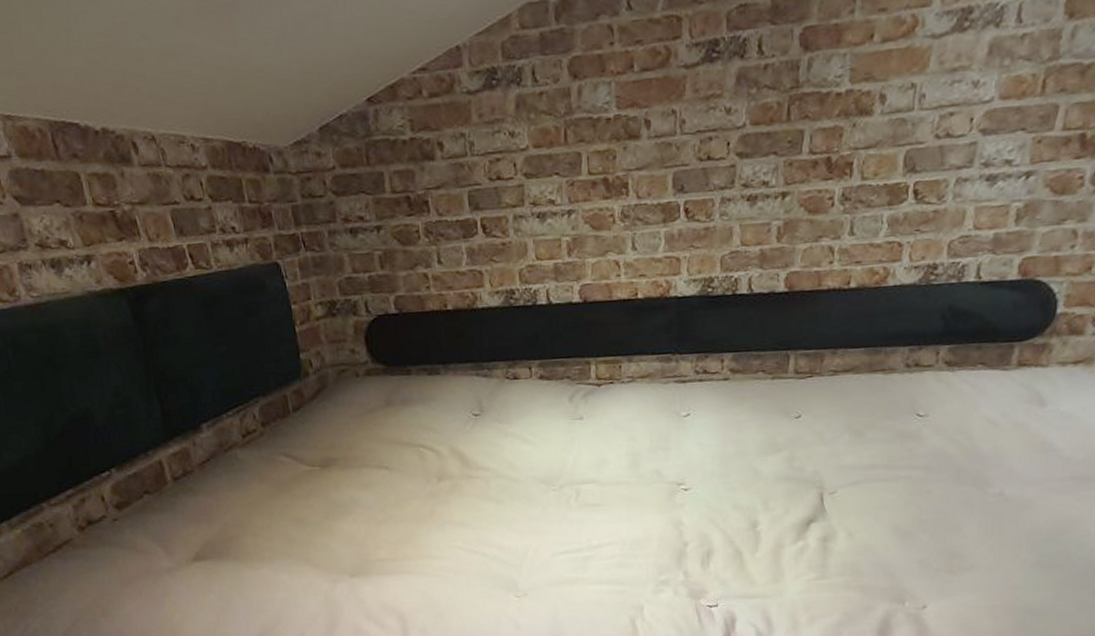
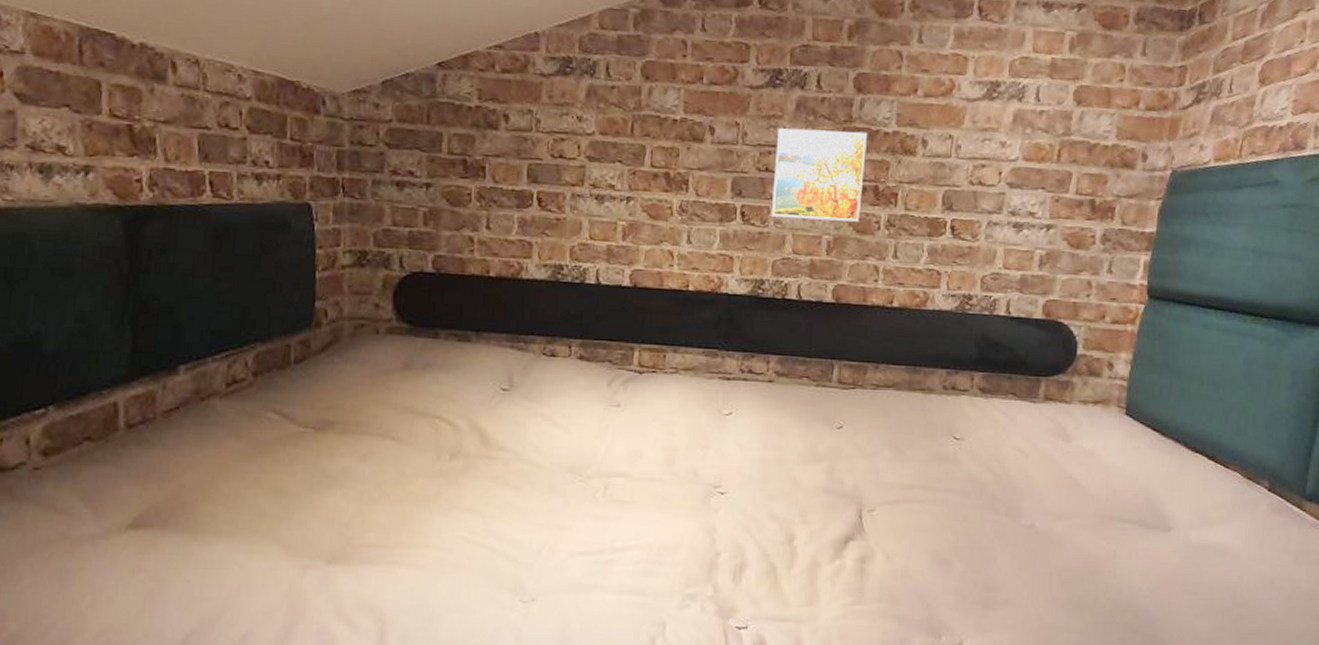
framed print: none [716,97,818,209] -> present [771,128,868,222]

